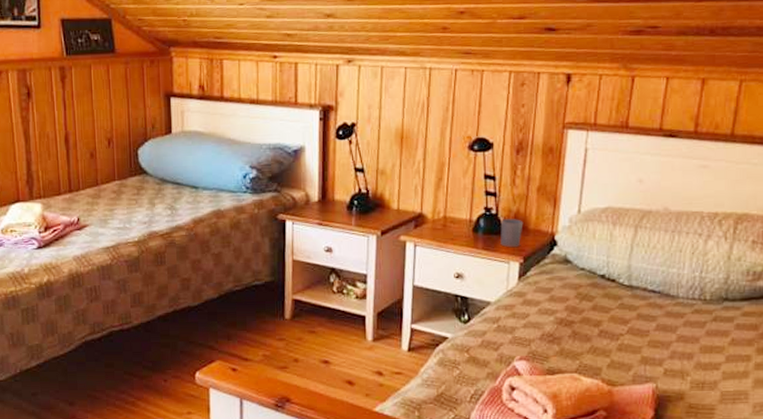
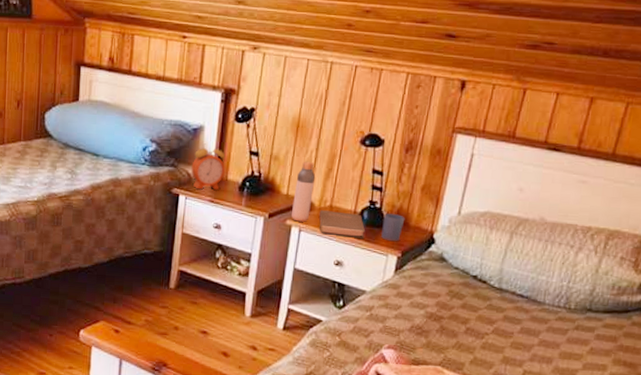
alarm clock: none [295,165,332,213] -> present [191,143,226,190]
bottle: none [404,172,426,237] -> present [291,161,316,222]
book: none [434,222,484,248] -> present [319,210,366,238]

